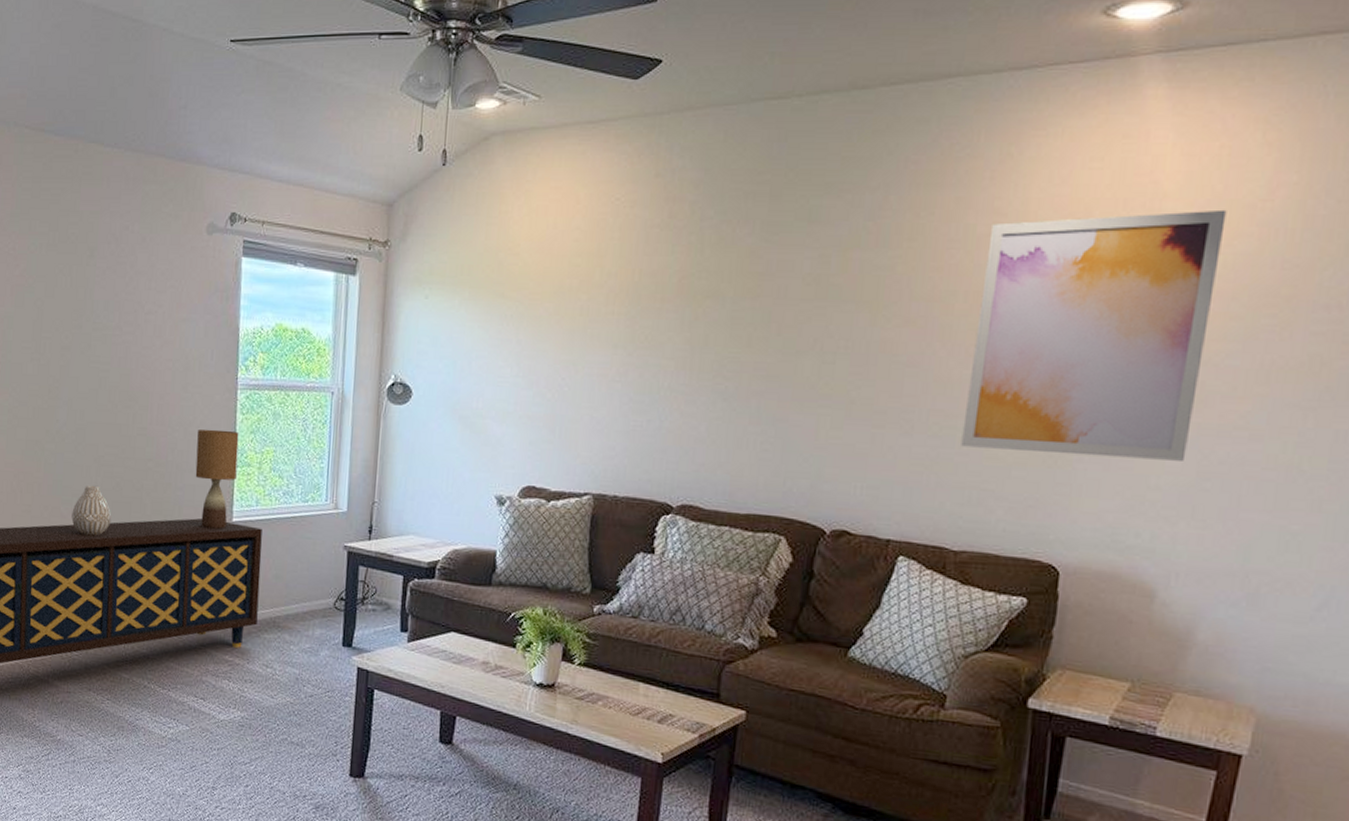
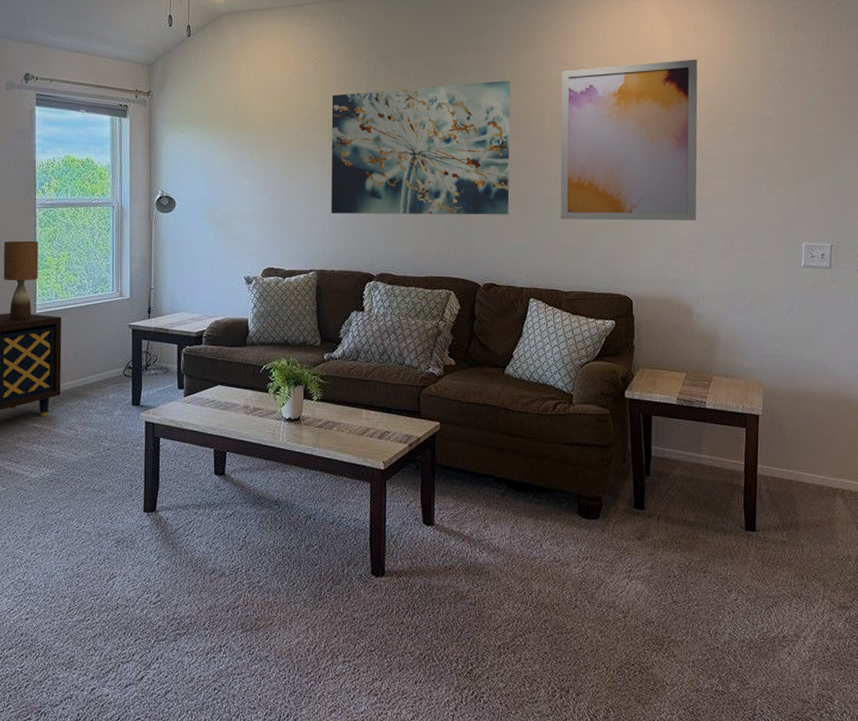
wall art: none [620,237,907,435] -> present [331,80,511,215]

